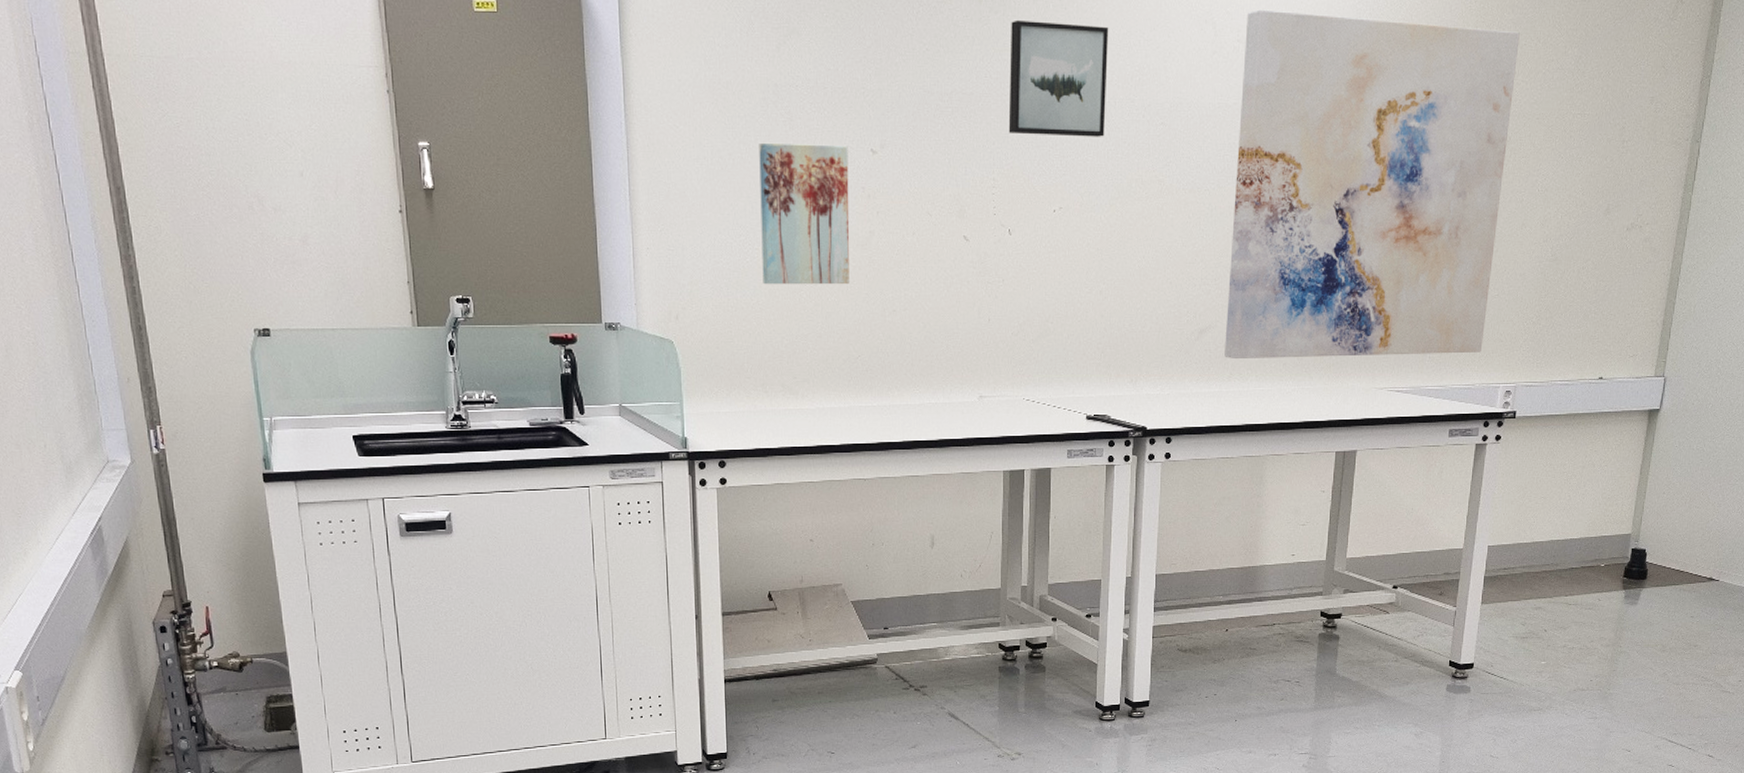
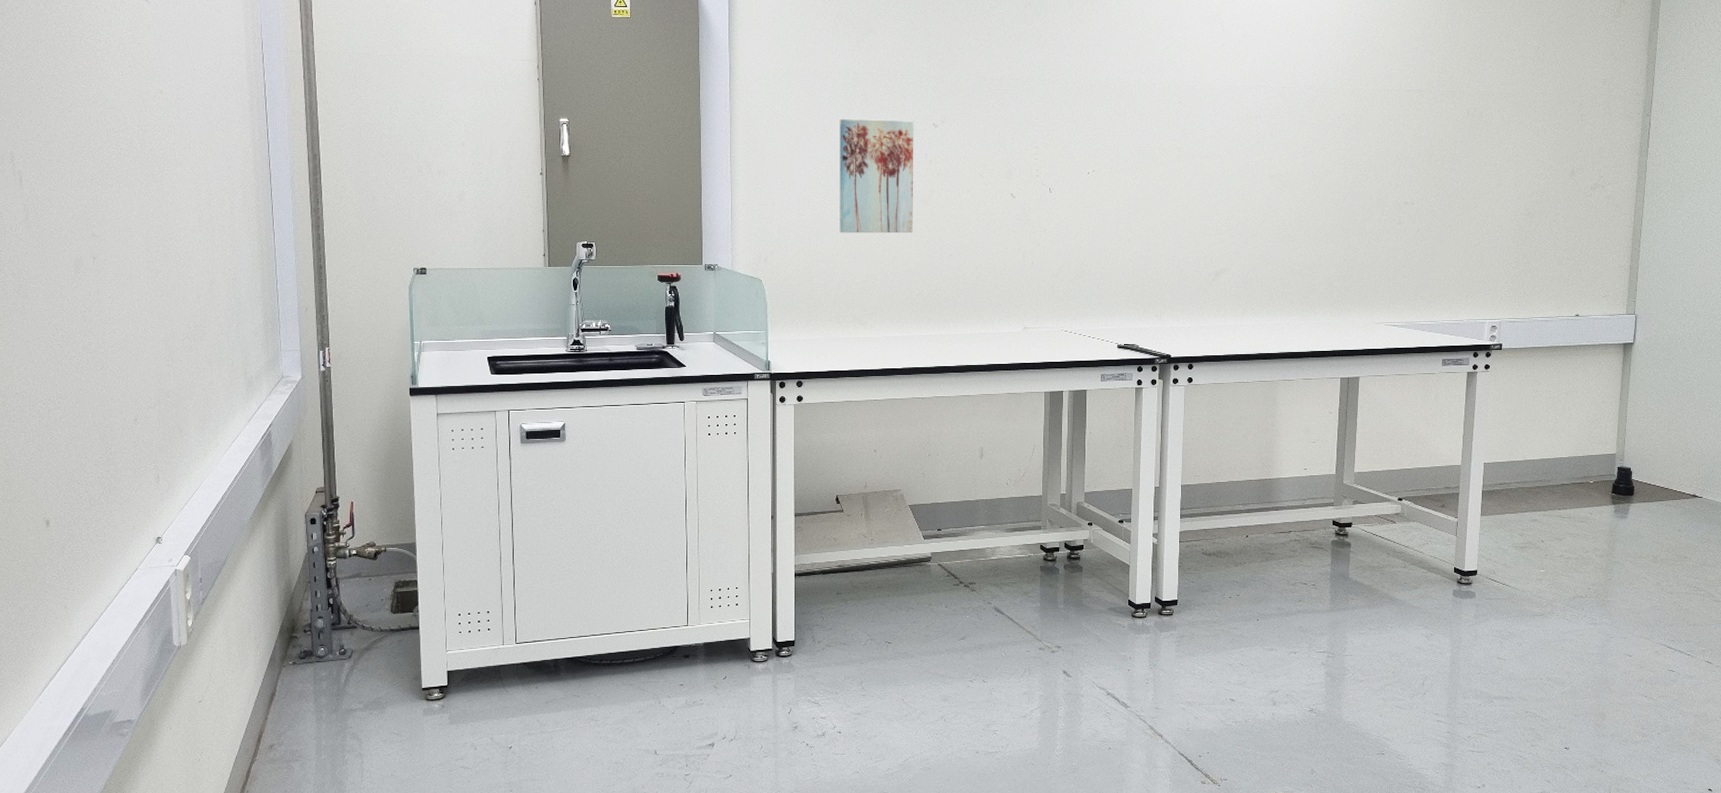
wall art: present [1008,19,1109,137] -> none [1049,20,1134,113]
wall art: present [1224,9,1520,360] -> none [1238,11,1485,298]

